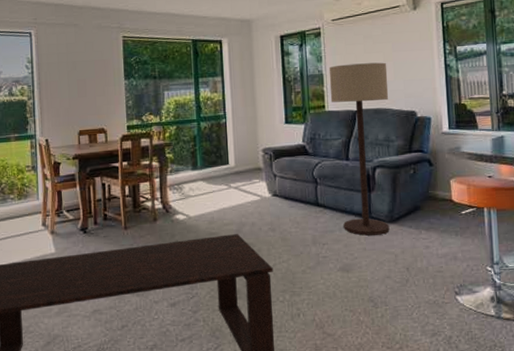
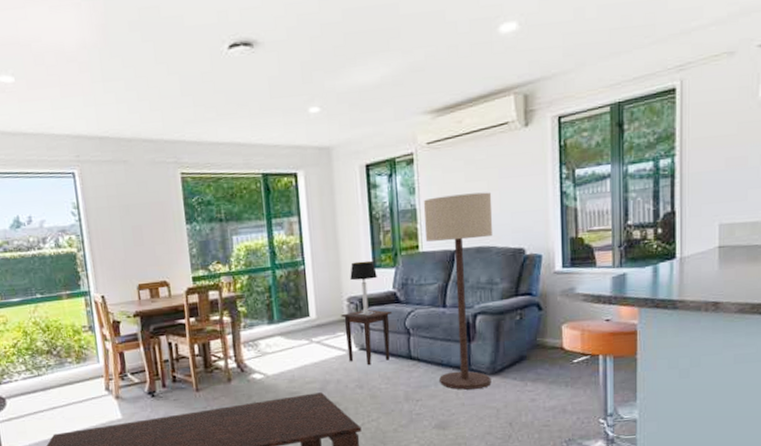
side table: none [257,160,302,211] -> present [341,309,393,366]
table lamp: none [265,117,289,163] -> present [350,260,377,313]

